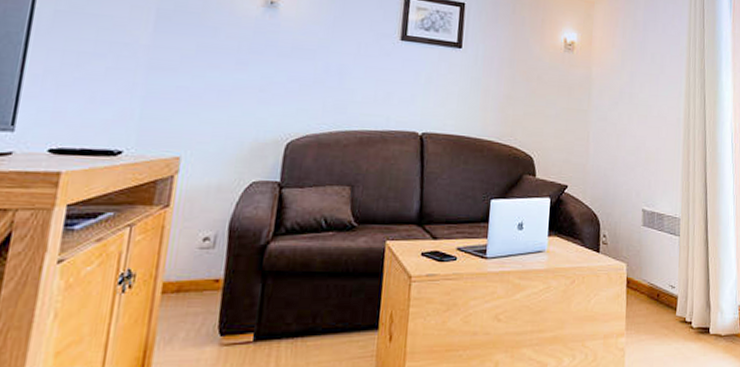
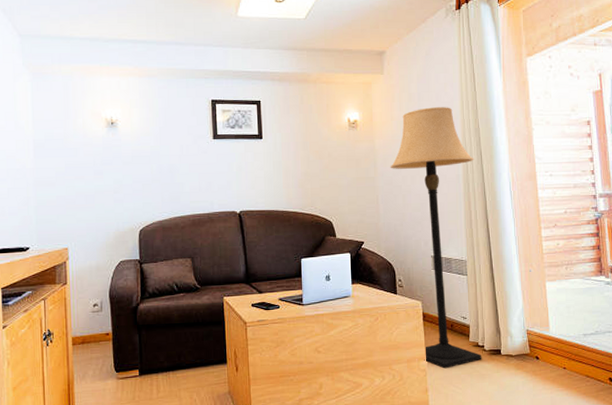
lamp: none [606,38,697,349] -> present [390,107,482,369]

